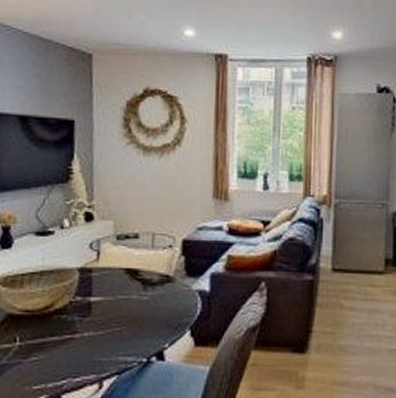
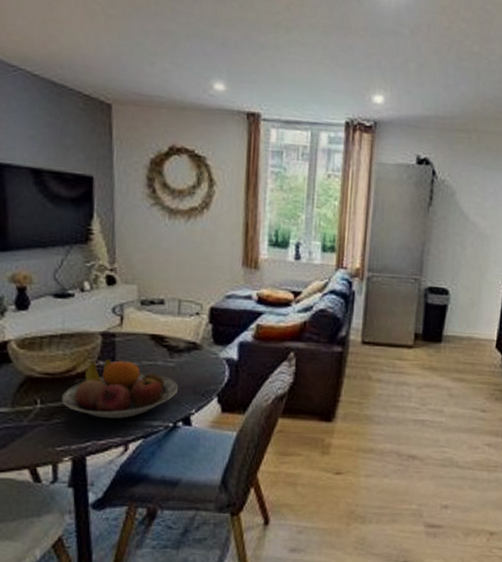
fruit bowl: none [40,294,152,356] -> present [62,359,179,419]

